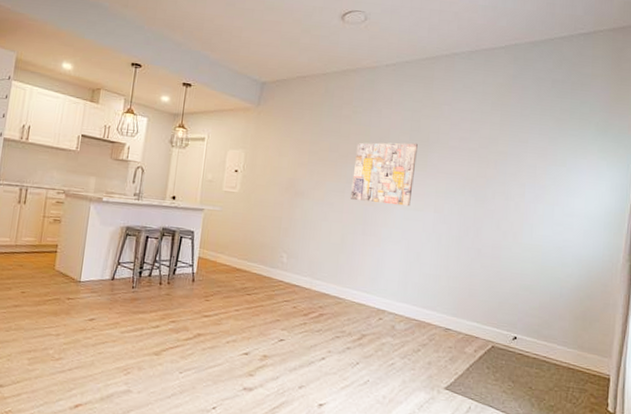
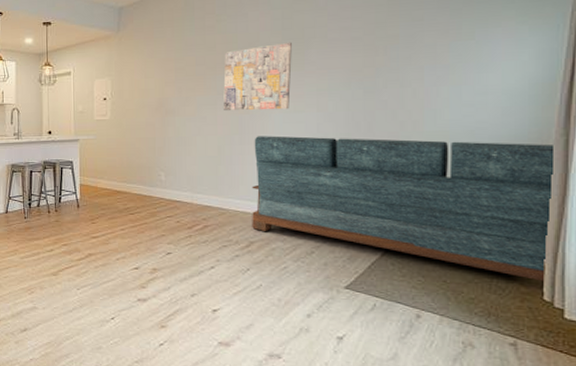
sofa: none [365,229,621,393] -> present [252,136,553,282]

